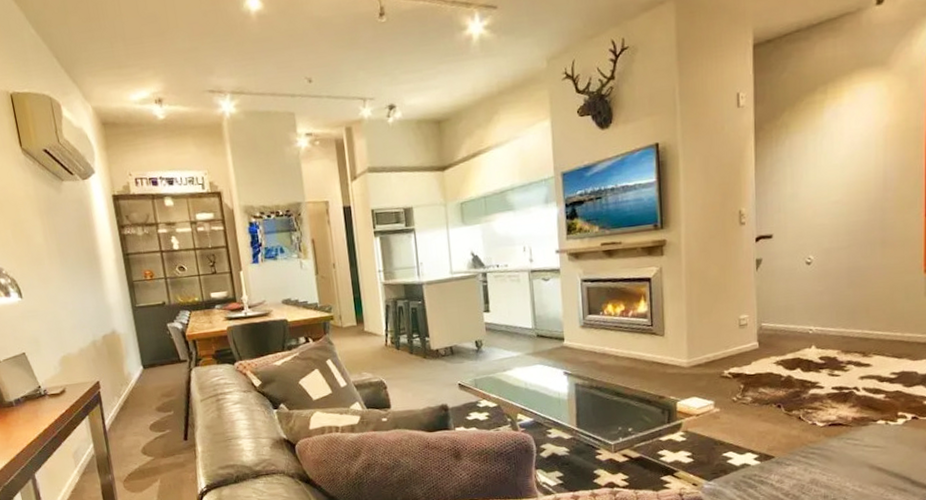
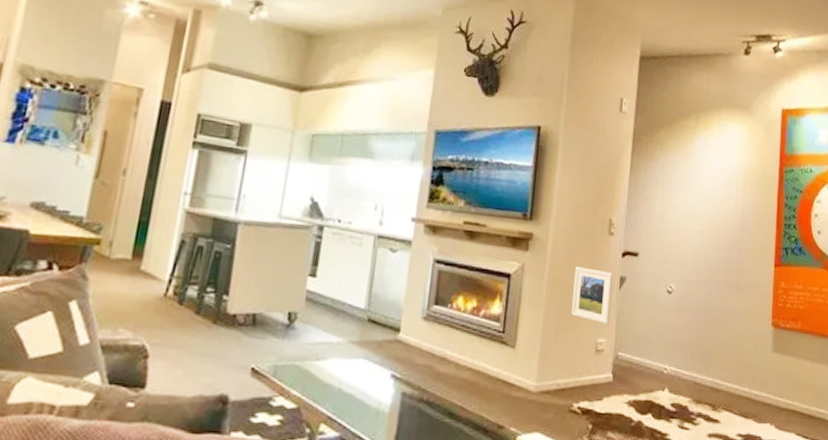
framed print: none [711,257,750,303] -> present [570,266,614,325]

